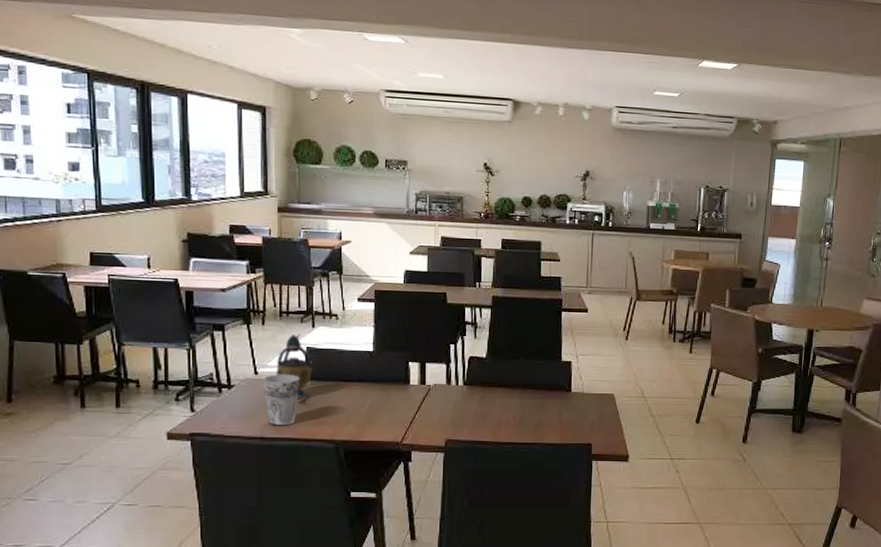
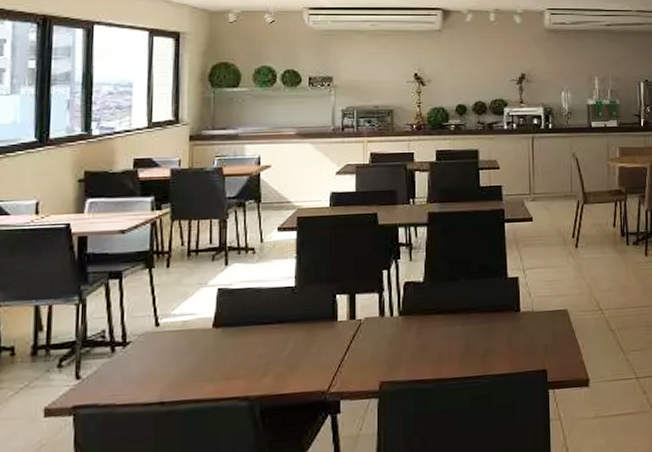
cup: present [264,374,300,426] -> none [165,322,209,387]
teapot: present [276,333,312,399] -> none [181,274,224,351]

